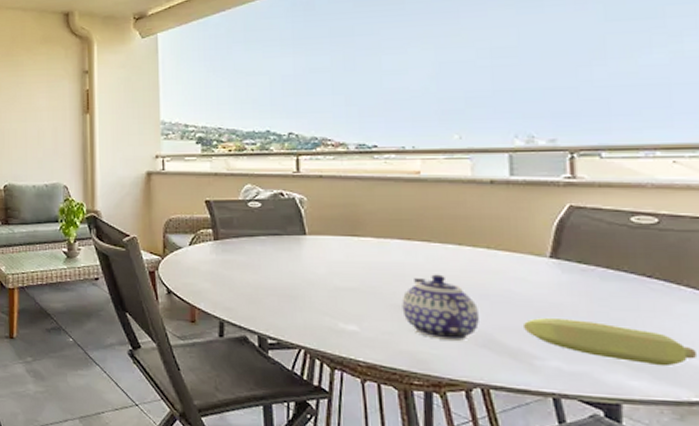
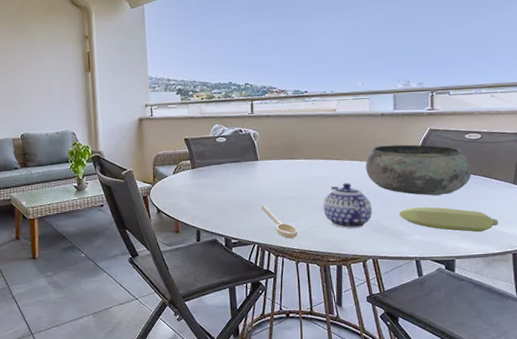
spoon: none [310,295,364,346] -> present [261,204,298,239]
bowl: none [466,225,644,304] -> present [365,144,471,196]

